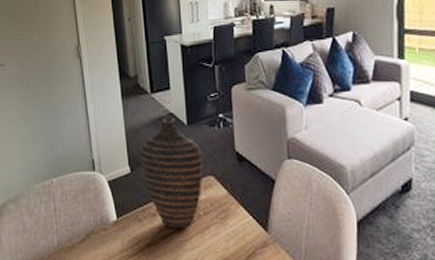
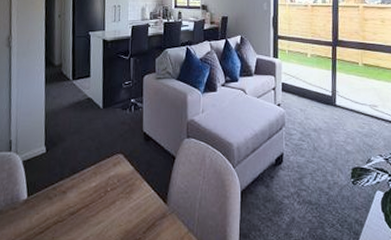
decorative vase: present [140,118,203,229] -> none [56,102,114,205]

